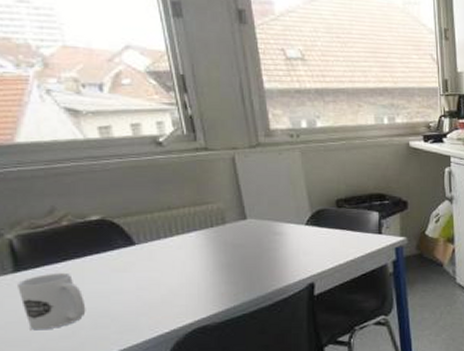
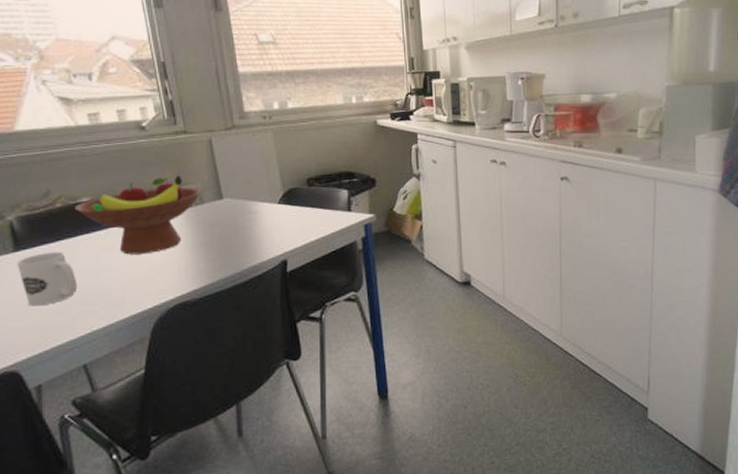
fruit bowl: none [82,194,224,277] -> present [74,175,202,255]

